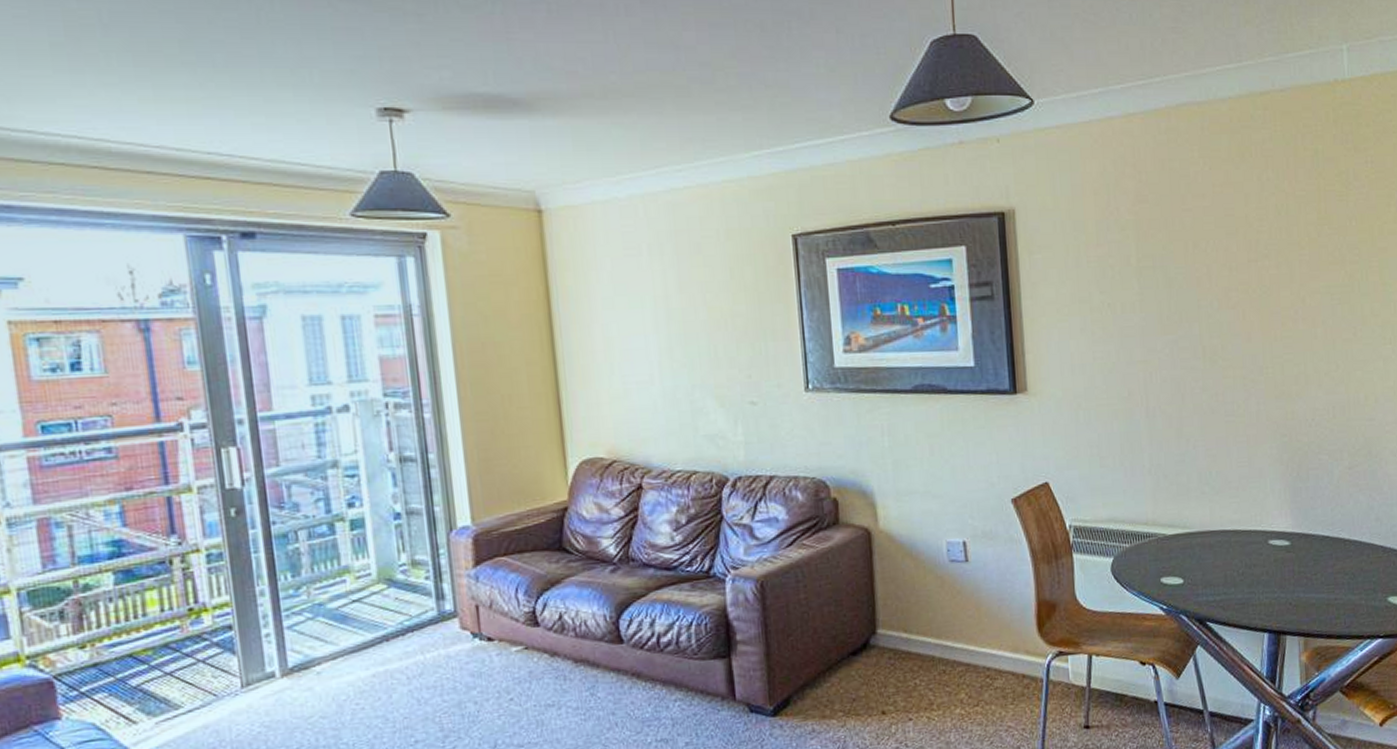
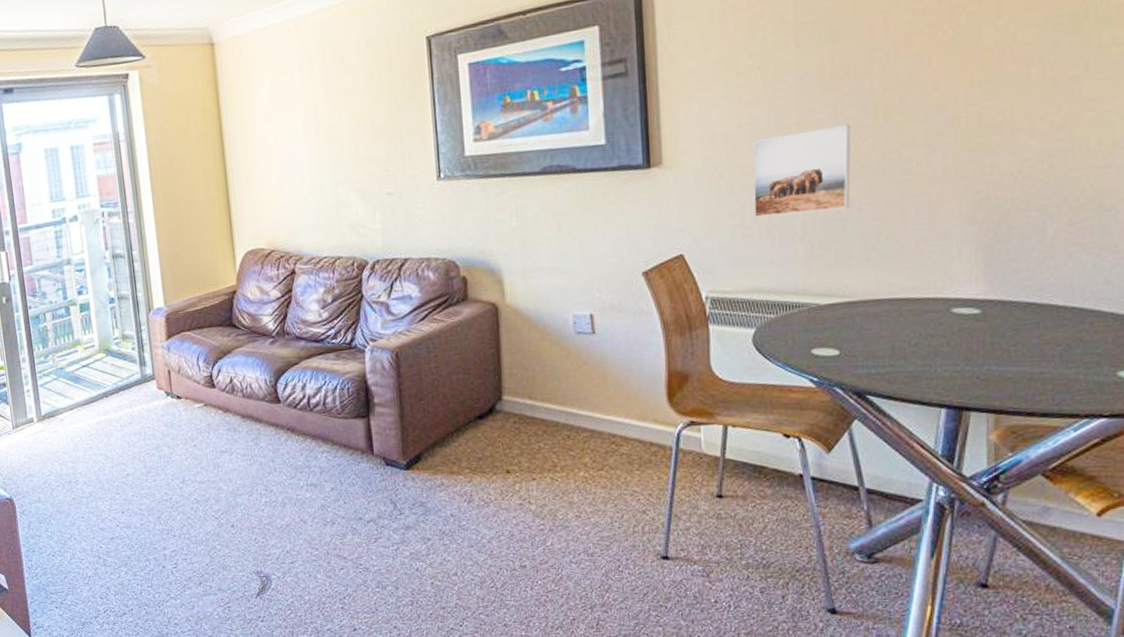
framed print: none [1106,365,1187,449] -> present [752,124,851,217]

